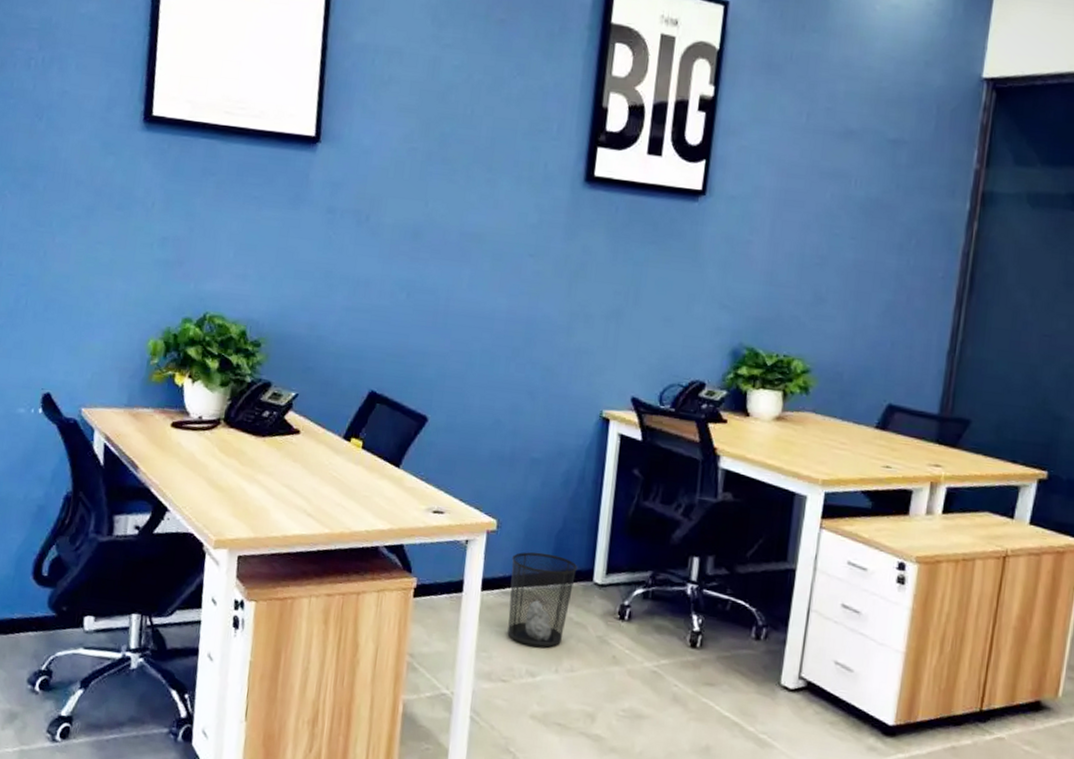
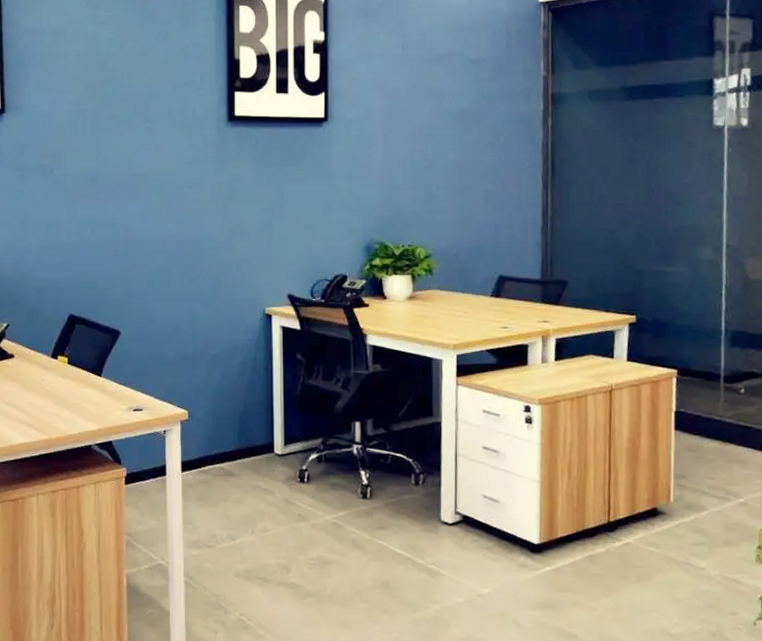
waste bin: present [507,552,578,648] -> none [204,433,260,515]

